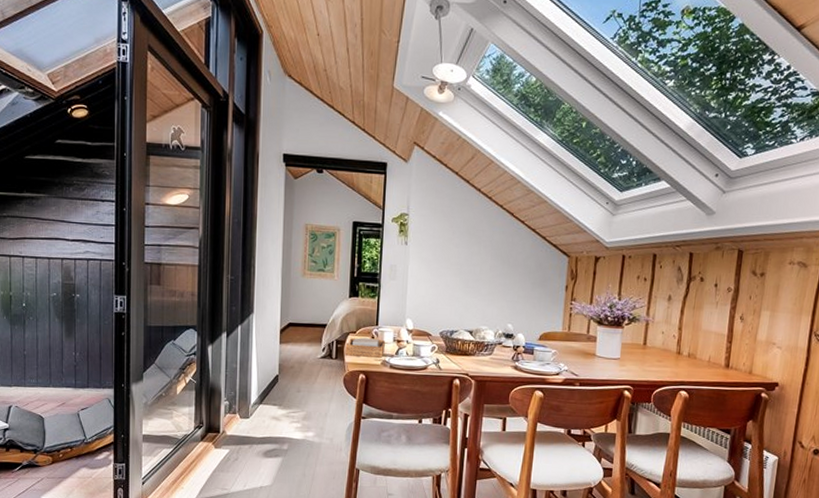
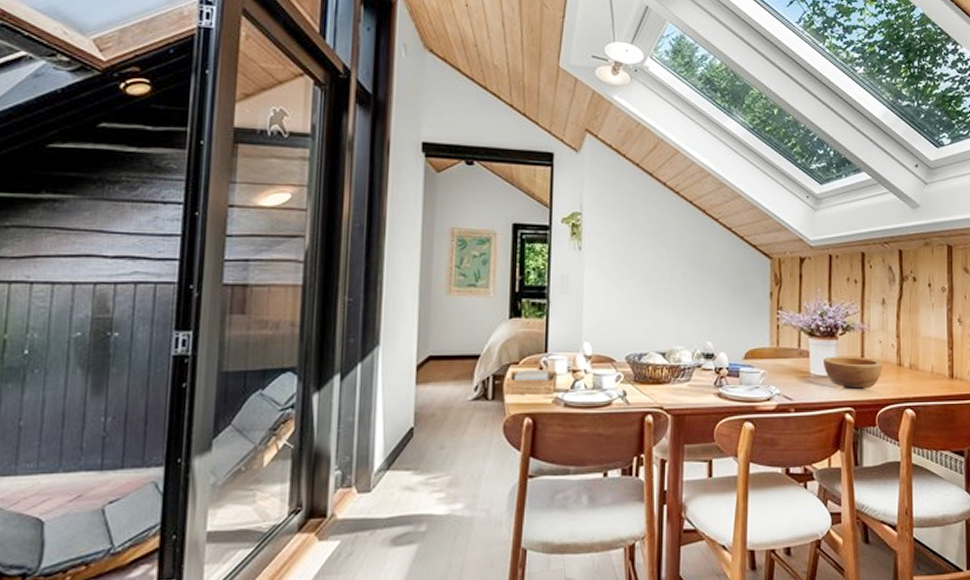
bowl: none [608,342,663,371] -> present [822,356,883,389]

